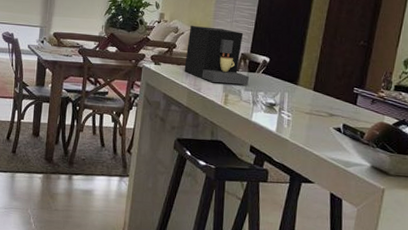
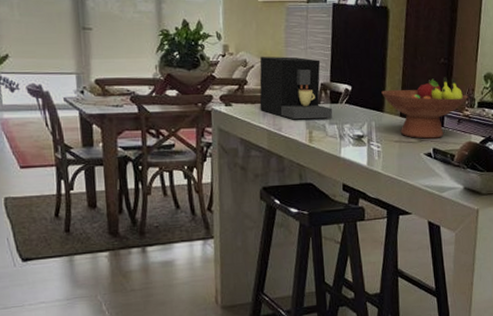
fruit bowl: none [297,58,385,115] -> present [381,77,468,139]

